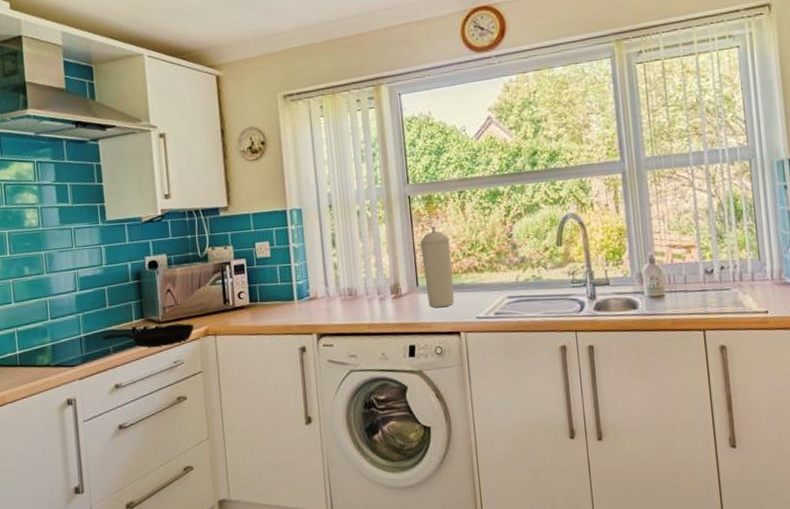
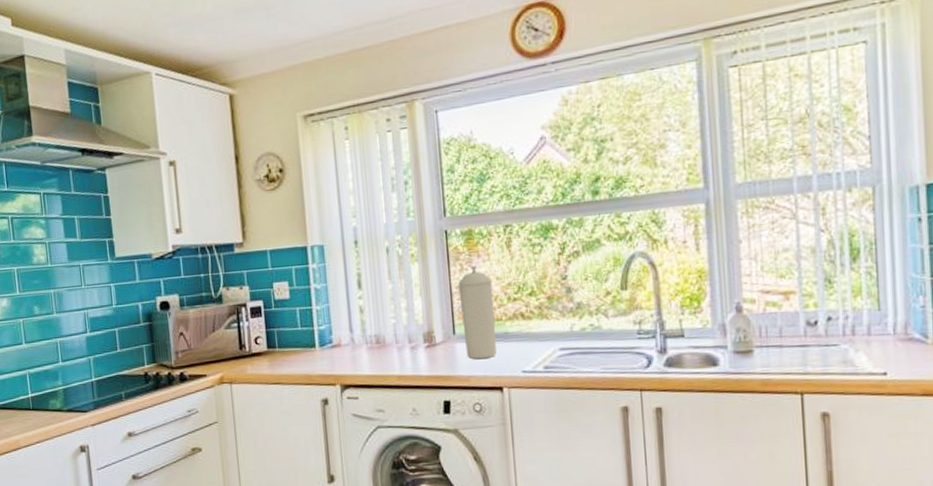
frying pan: present [102,322,195,348] -> none [114,369,209,394]

